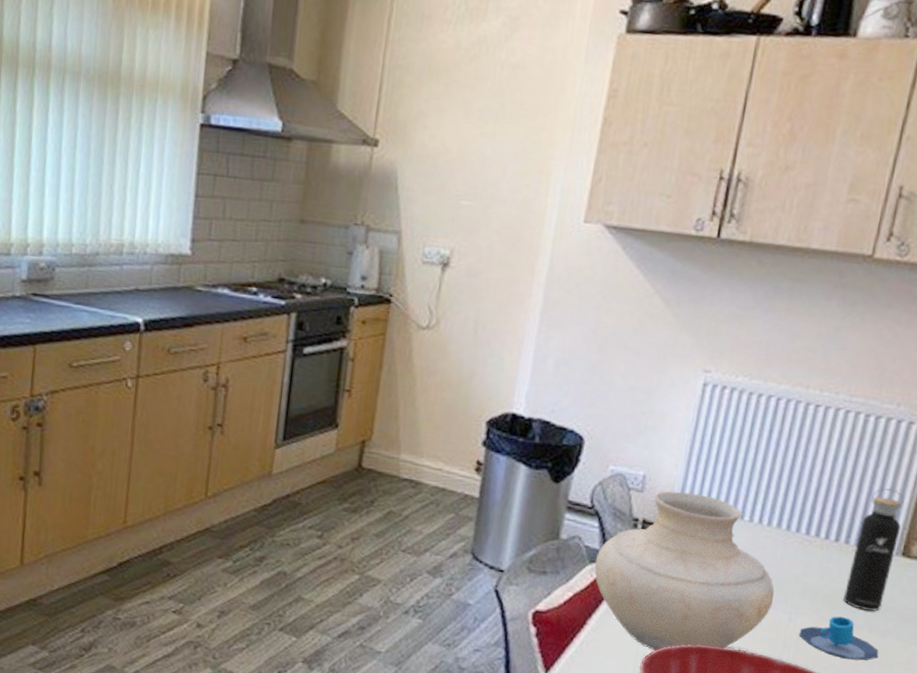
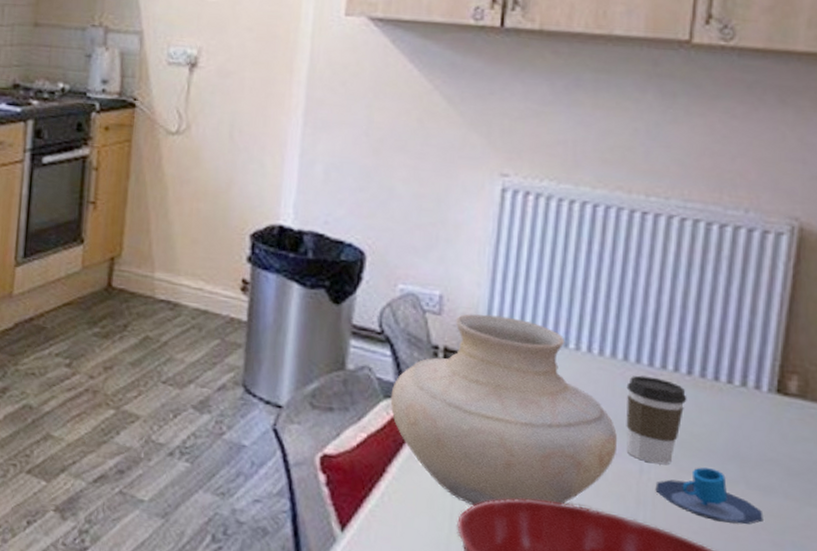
coffee cup: none [780,542,833,615] -> present [626,375,687,465]
water bottle: present [843,488,904,611] -> none [707,310,771,462]

